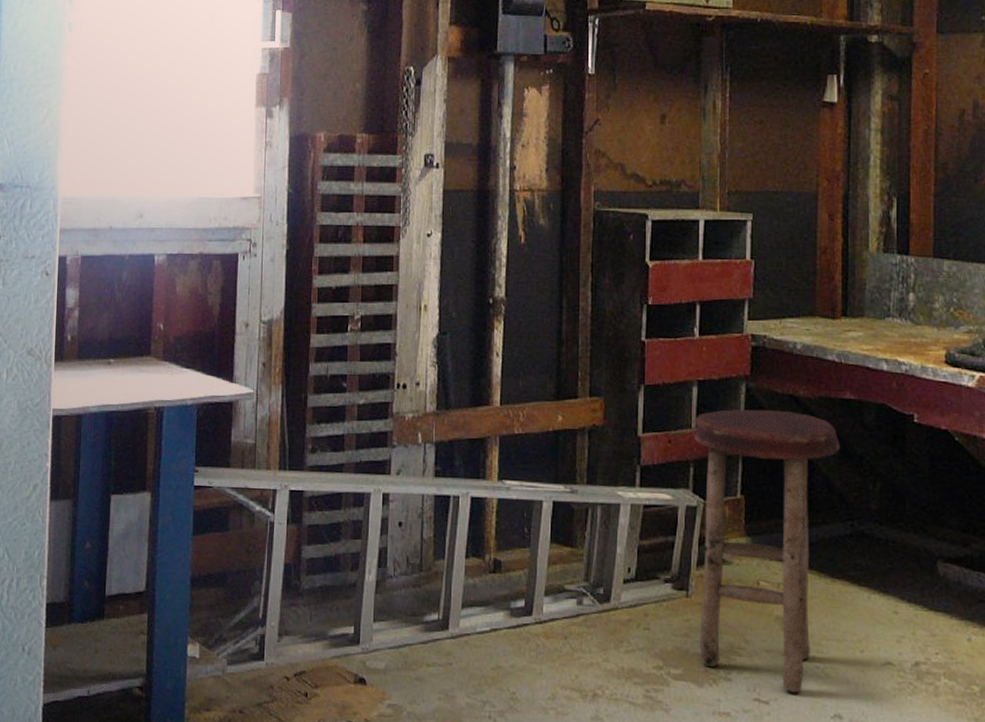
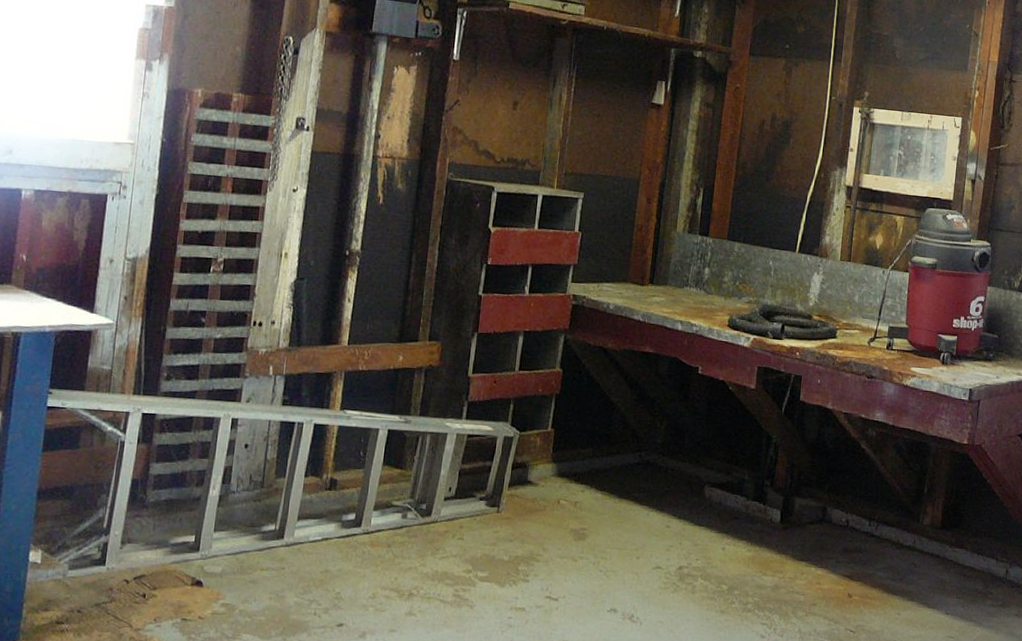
stool: present [693,409,840,693] -> none [504,357,637,592]

